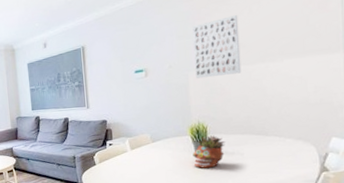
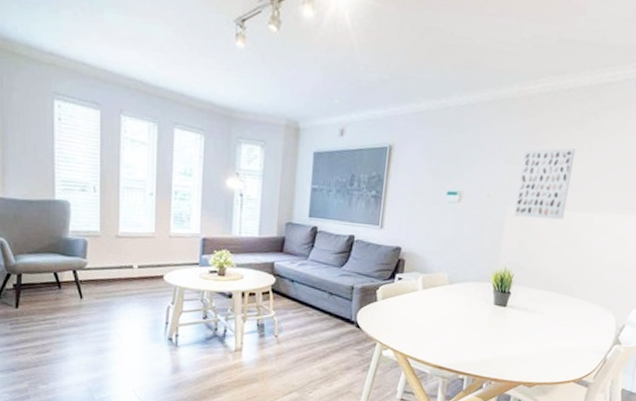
succulent planter: present [193,135,225,169] -> none [489,286,528,324]

